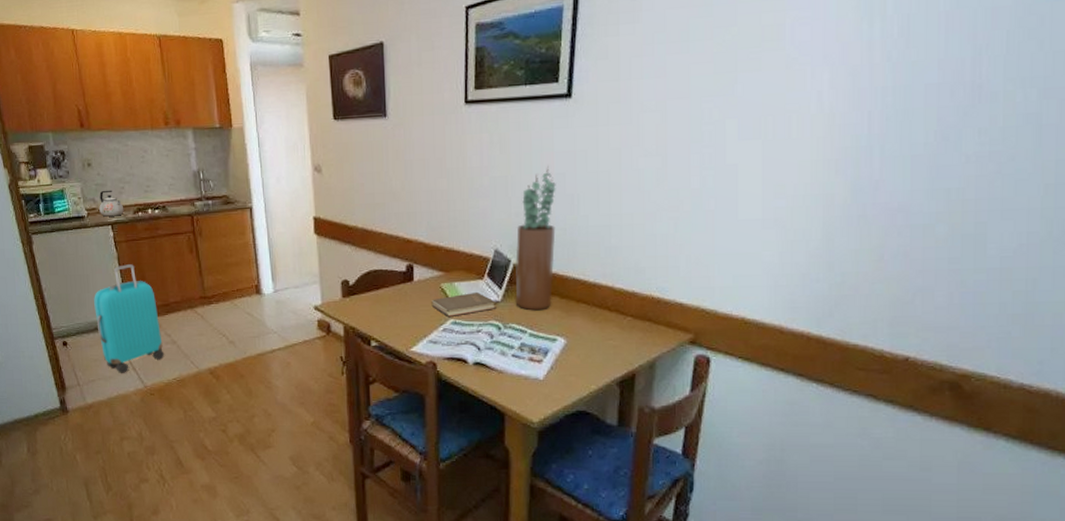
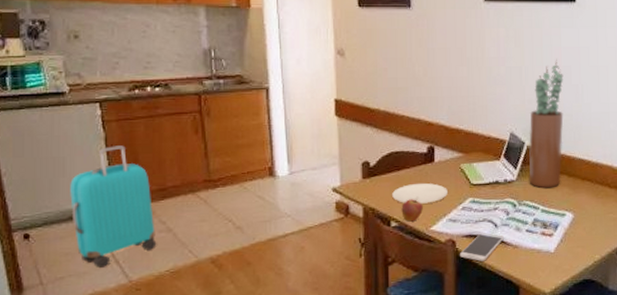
kettle: present [99,190,124,217] -> none [85,64,117,93]
plate: none [372,302,428,324] -> present [392,183,448,204]
fruit: none [381,316,403,342] -> present [401,196,423,222]
book: present [431,293,495,317] -> none [451,172,511,196]
smartphone: none [440,355,488,385] -> present [459,232,504,261]

